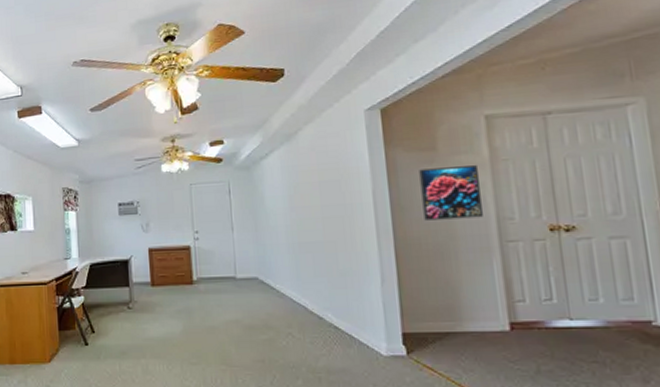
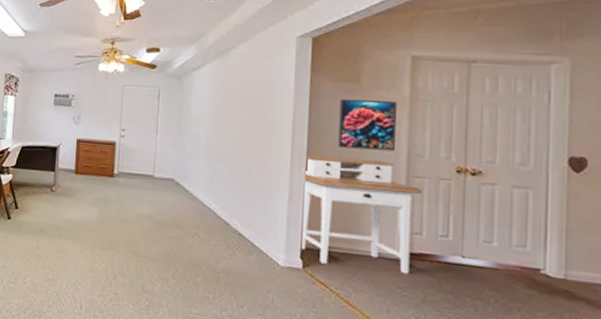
desk: none [391,229,519,347] -> present [299,155,421,275]

